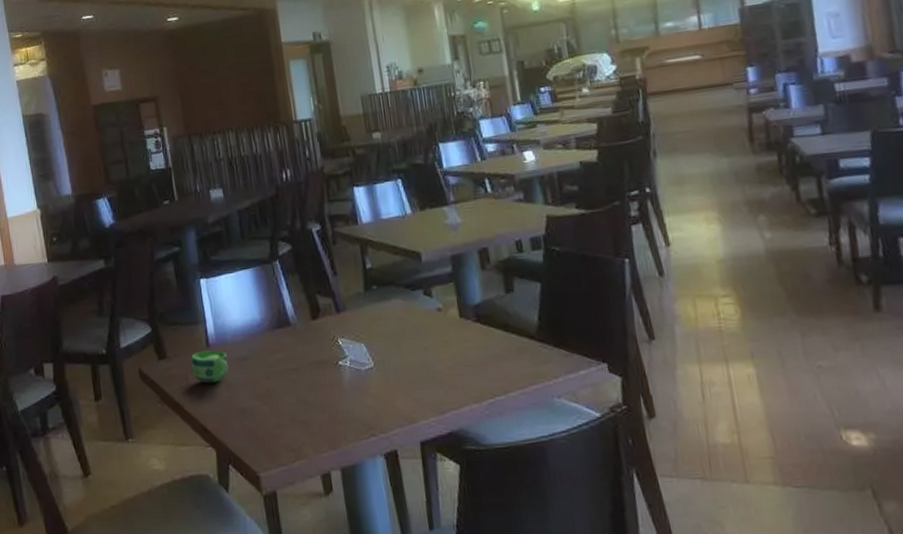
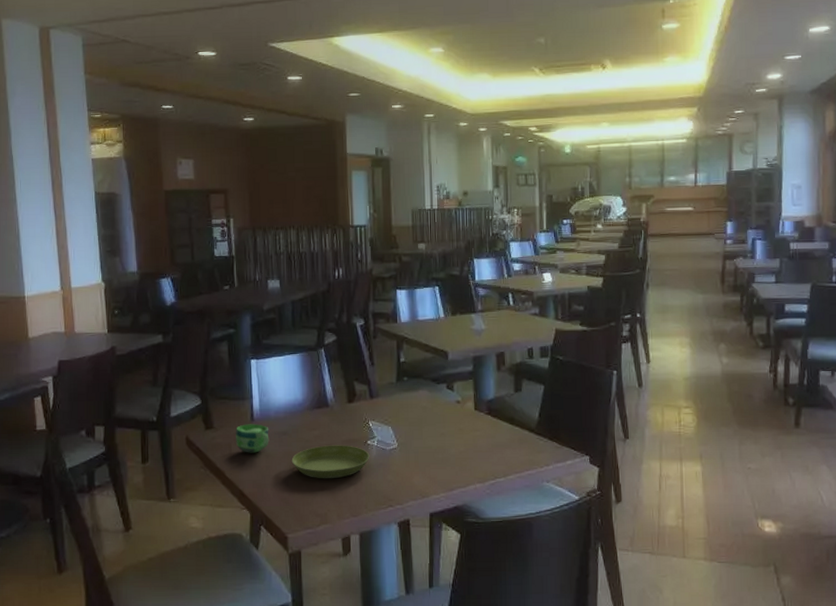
saucer: none [255,367,344,408] -> present [291,445,370,479]

